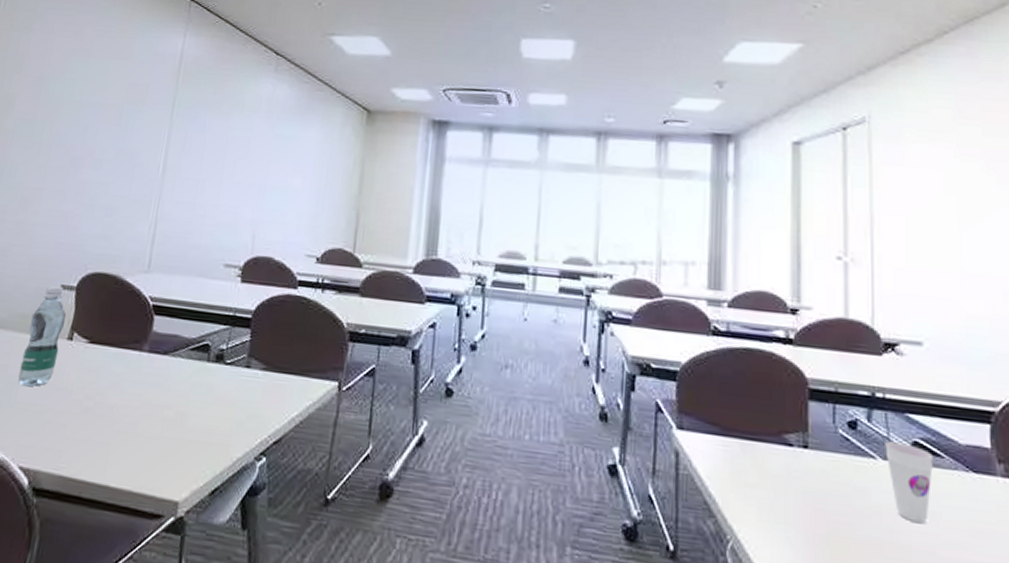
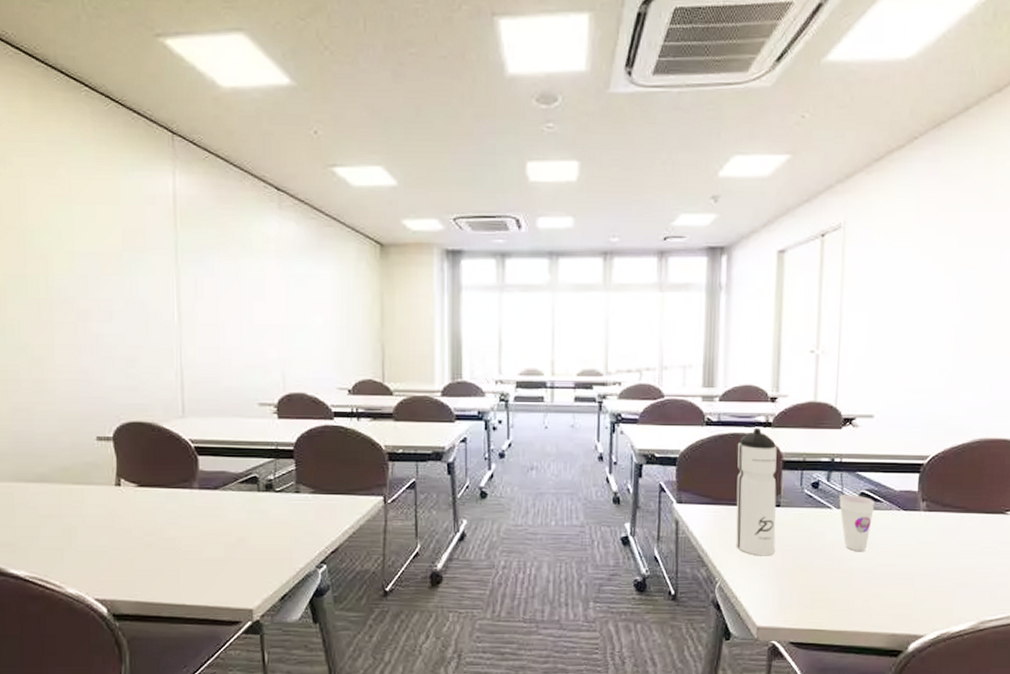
bottle: present [18,286,66,387] -> none [73,438,110,531]
water bottle: none [751,343,804,514] -> present [736,427,777,556]

